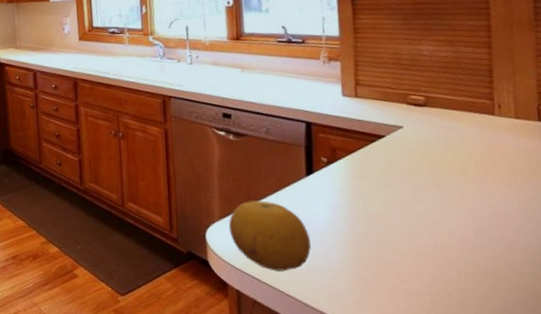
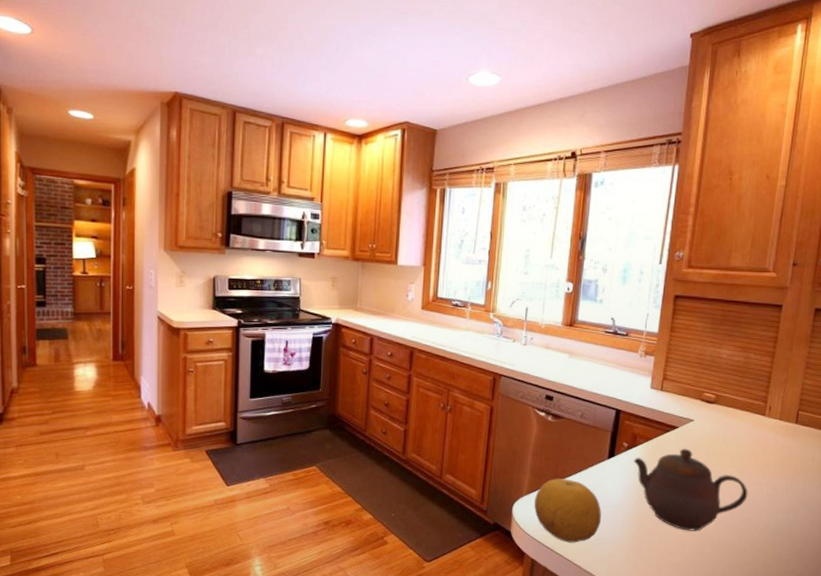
teapot: none [337,159,493,254] -> present [633,448,748,531]

